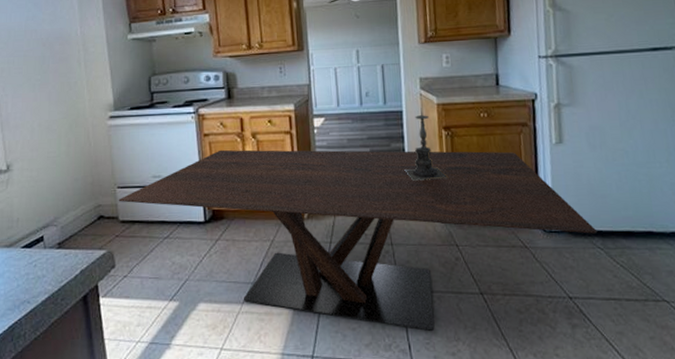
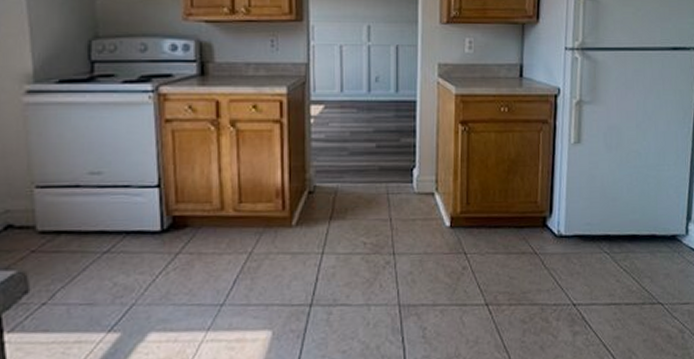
dining table: present [118,149,597,332] -> none [36,140,606,350]
candle holder: present [404,108,449,181] -> none [414,98,462,182]

